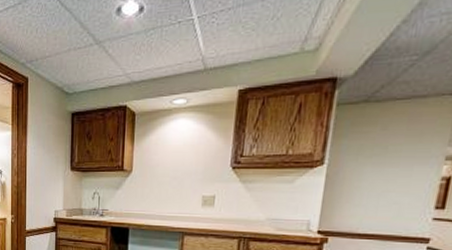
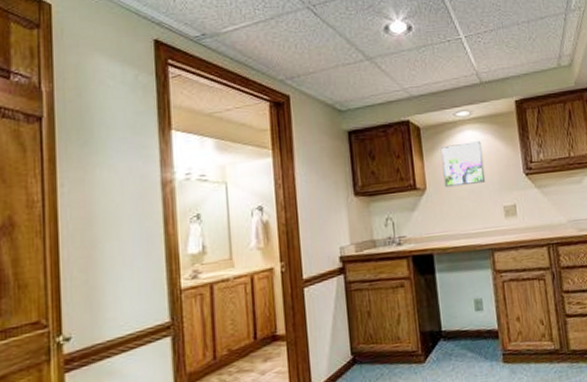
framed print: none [149,130,193,172] -> present [440,141,486,188]

